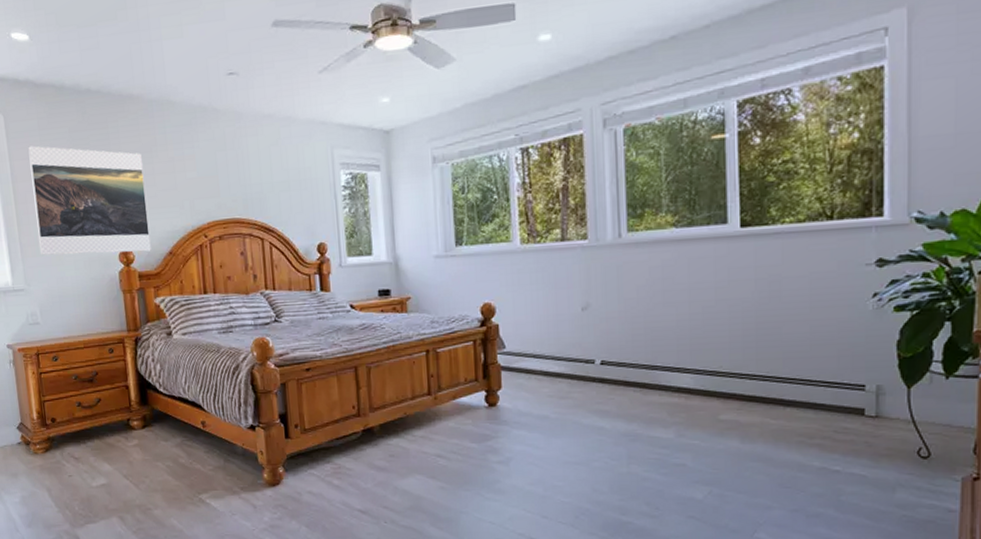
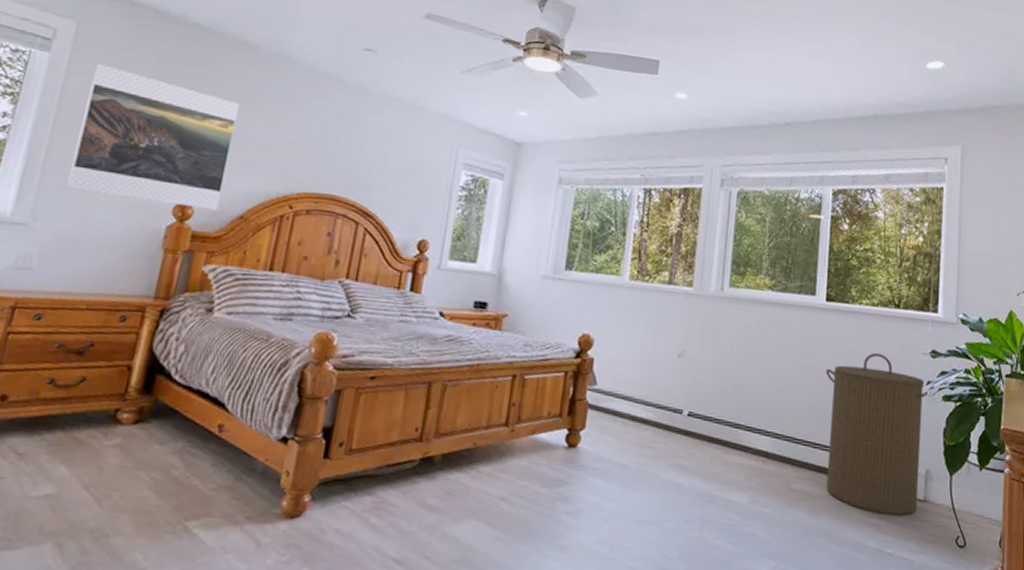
laundry hamper: none [746,272,878,434] -> present [825,352,930,516]

